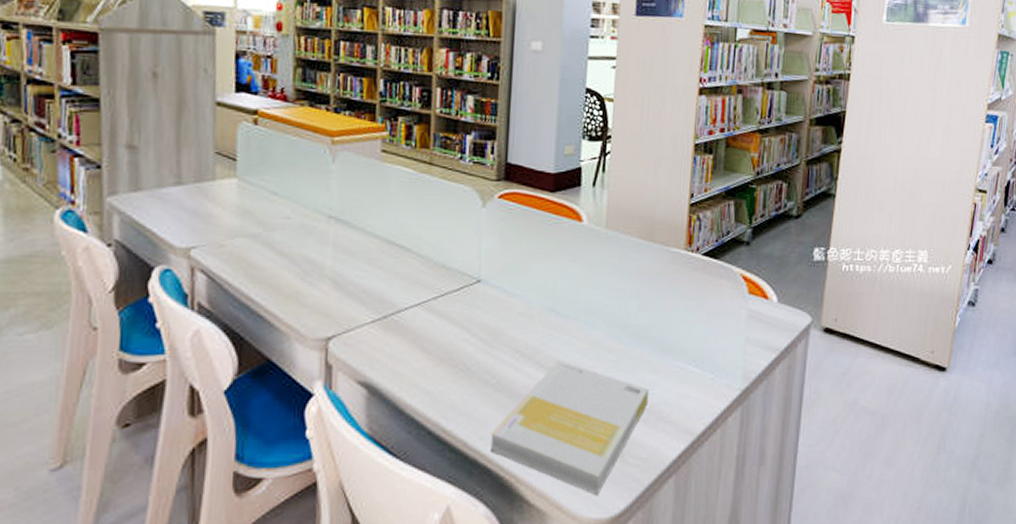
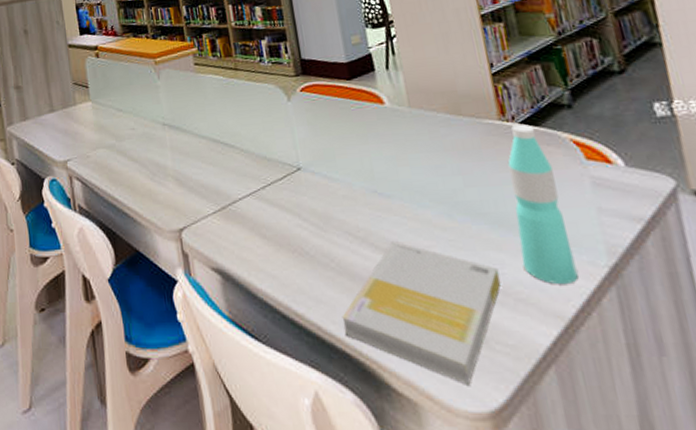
water bottle: none [671,256,719,405] -> present [507,124,578,285]

